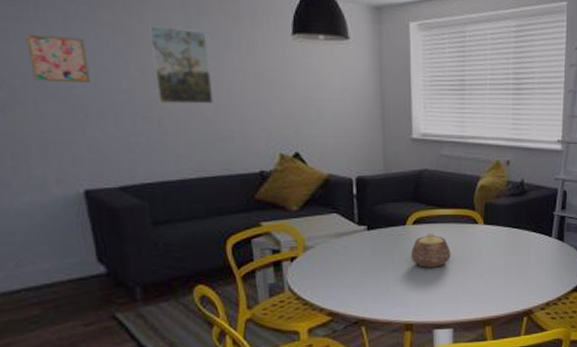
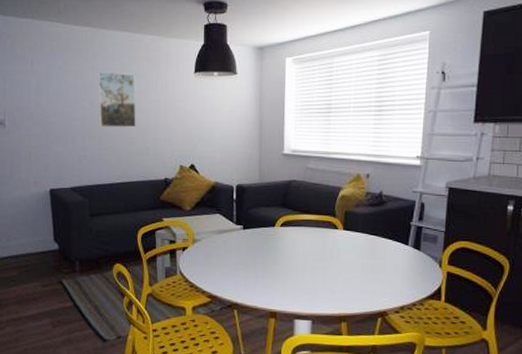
wall art: present [26,33,91,82] -> none [25,81,60,113]
teapot: present [410,233,451,268] -> none [277,235,313,265]

